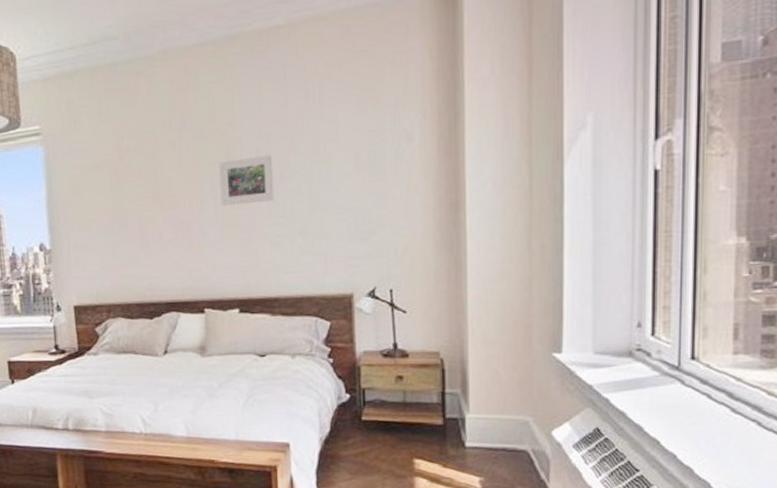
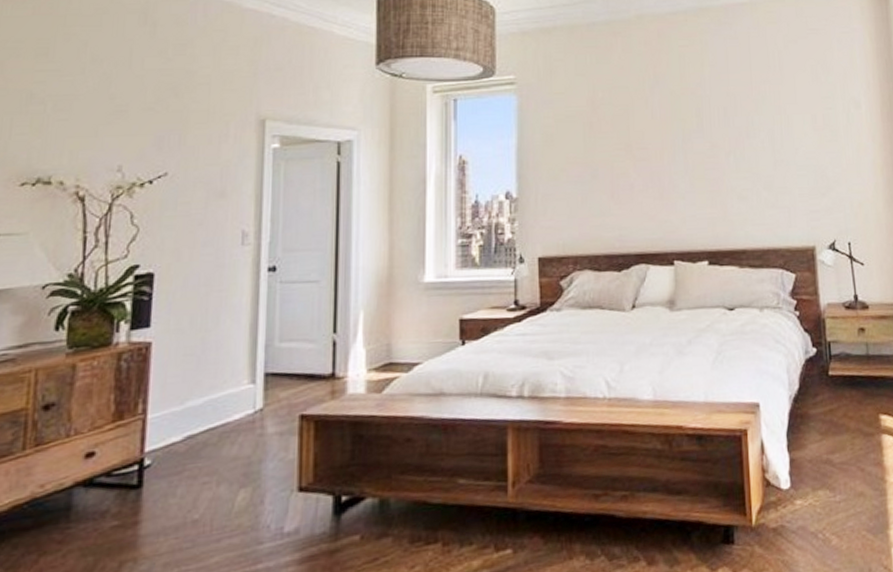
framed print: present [219,155,275,206] -> none [689,114,741,159]

